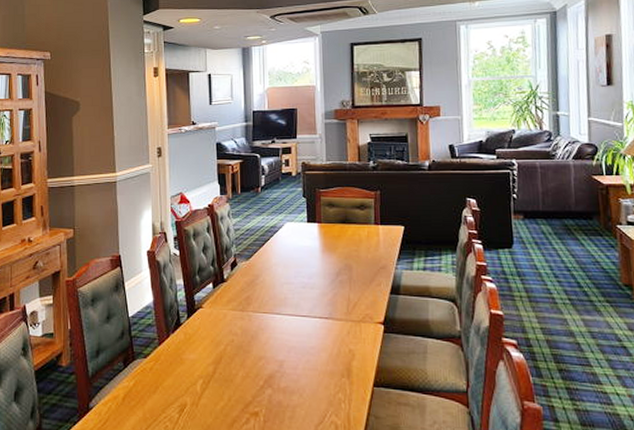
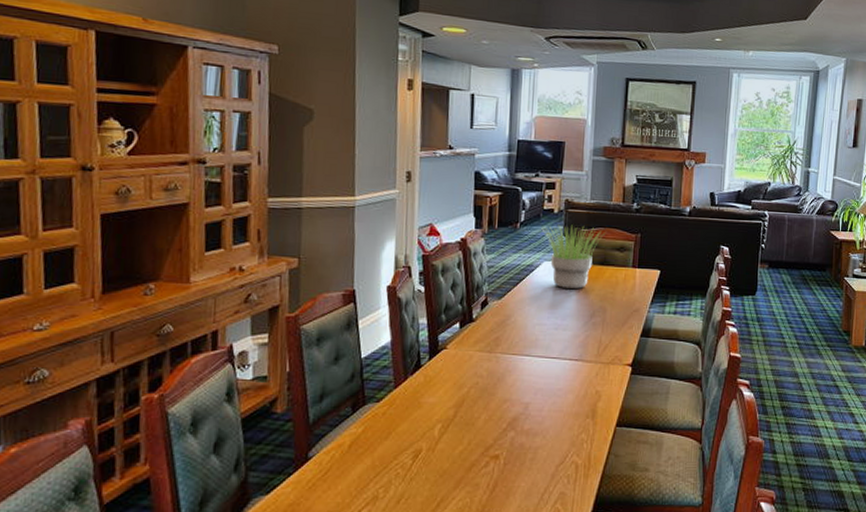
potted plant: none [281,186,343,249] -> present [541,224,604,290]

